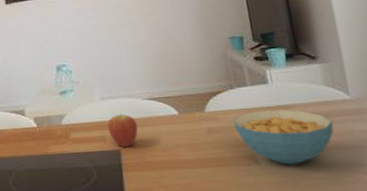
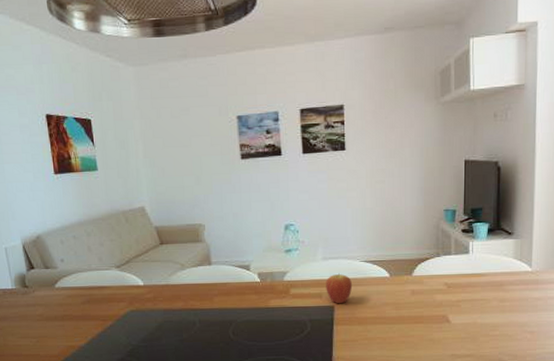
cereal bowl: present [233,109,334,165] -> none [434,277,514,324]

